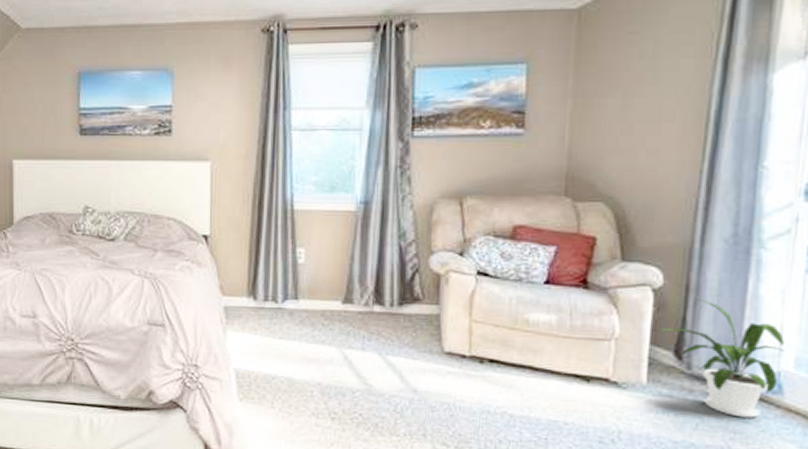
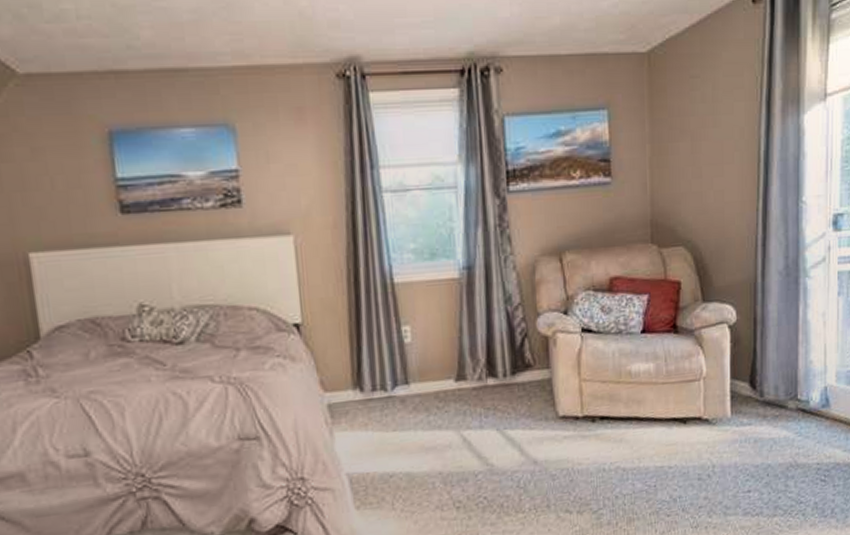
house plant: present [653,298,785,418] -> none [732,329,829,434]

